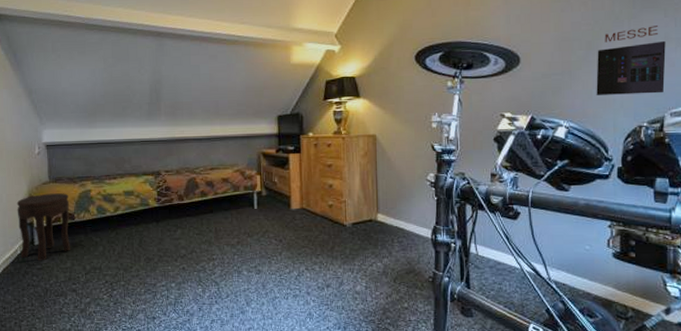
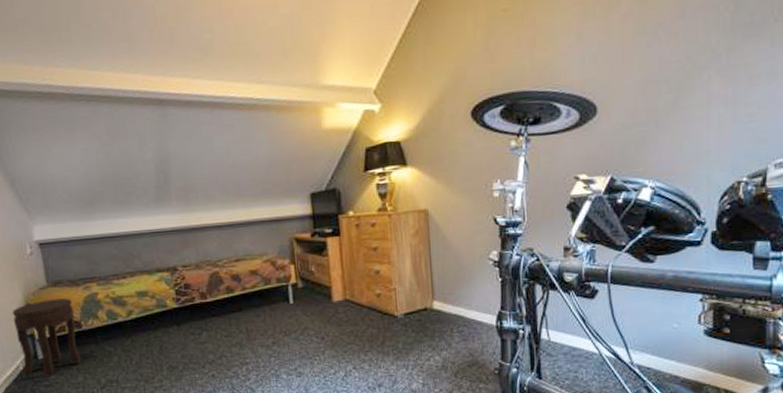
album cover: present [596,26,666,95] -> none [687,58,771,148]

